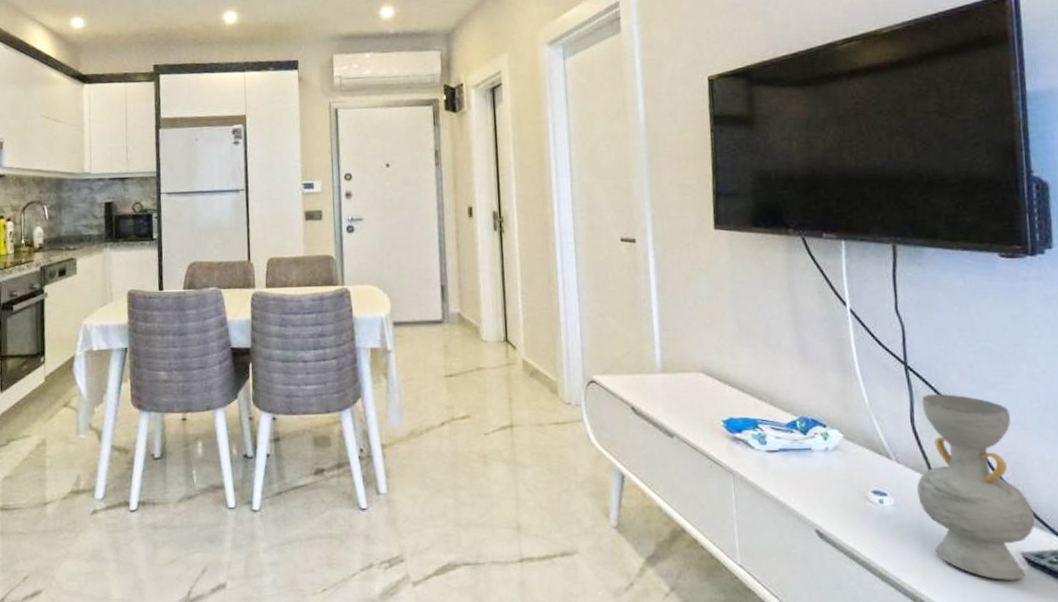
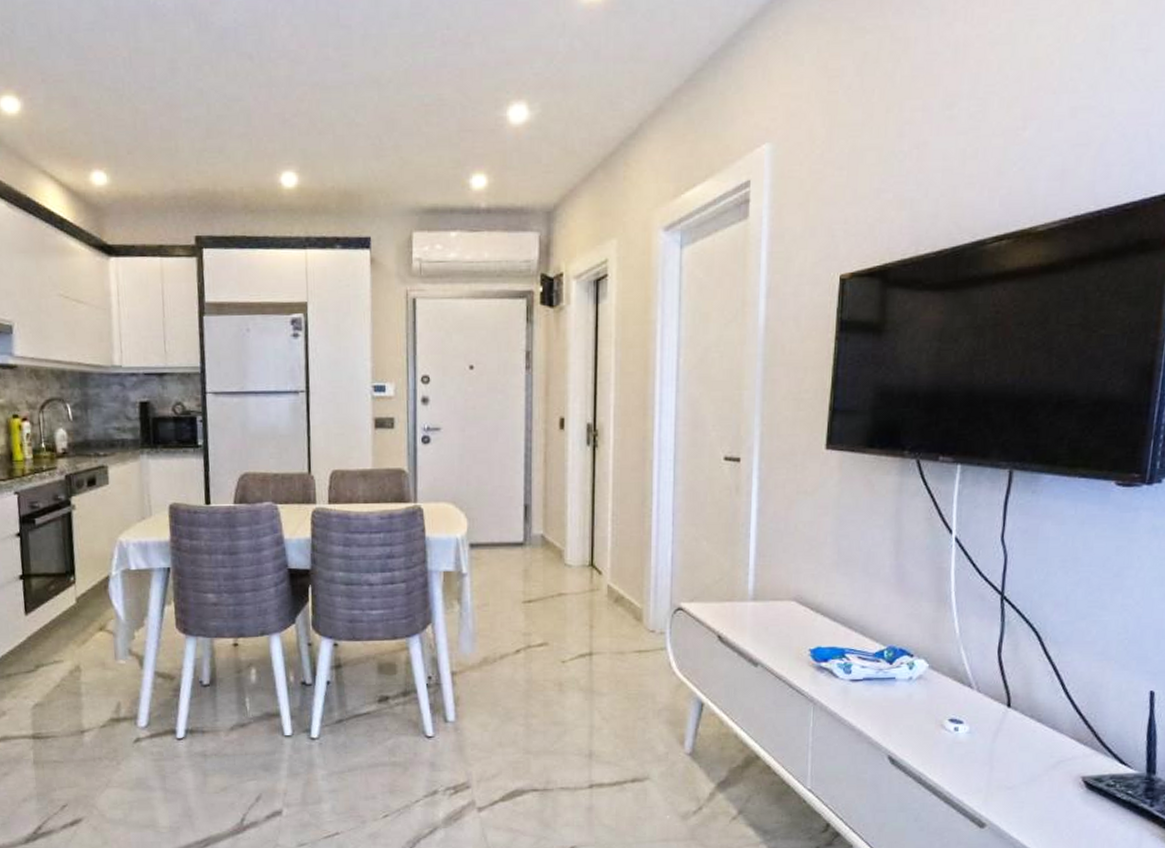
decorative vase: present [917,394,1035,580] -> none [992,625,1102,802]

